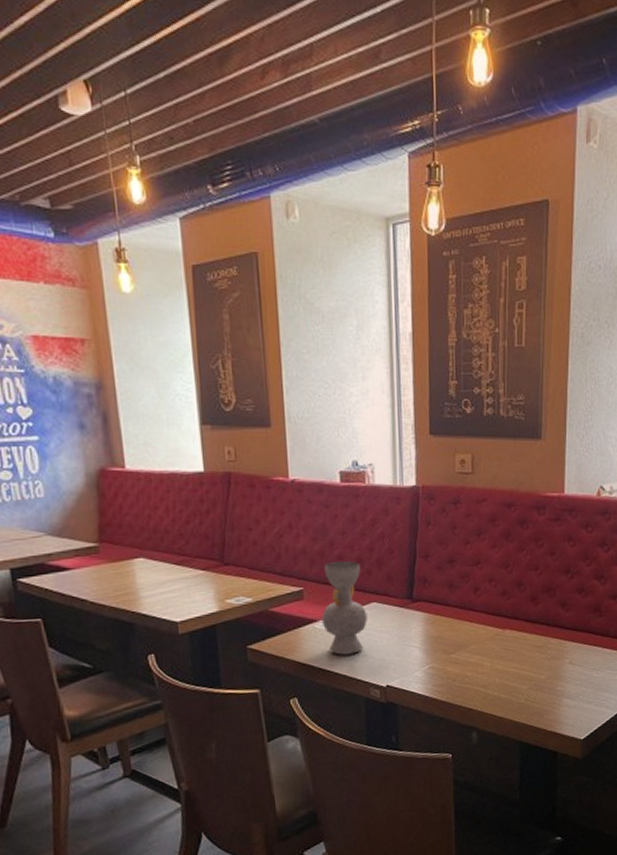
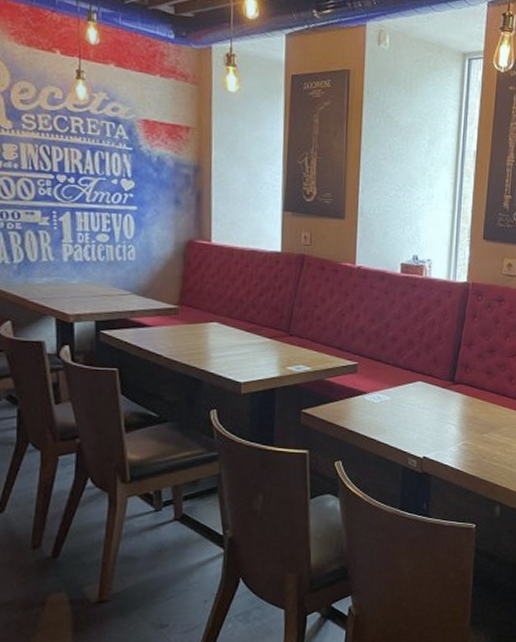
decorative vase: present [321,561,367,655] -> none [371,342,412,426]

